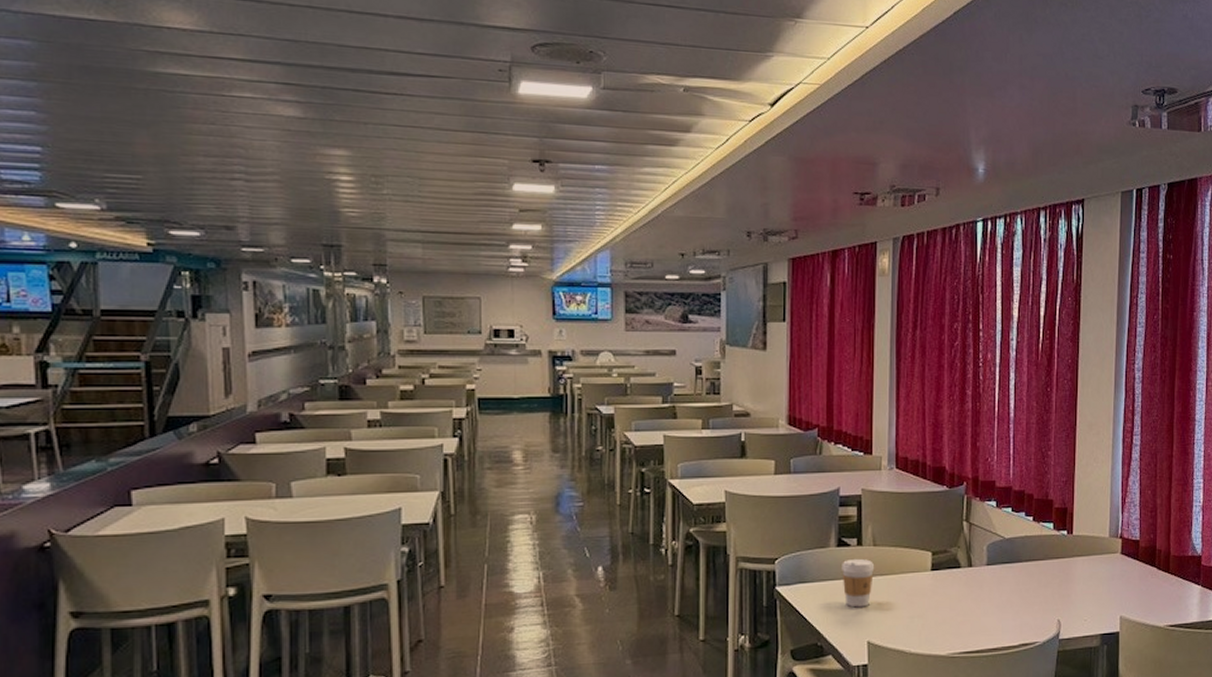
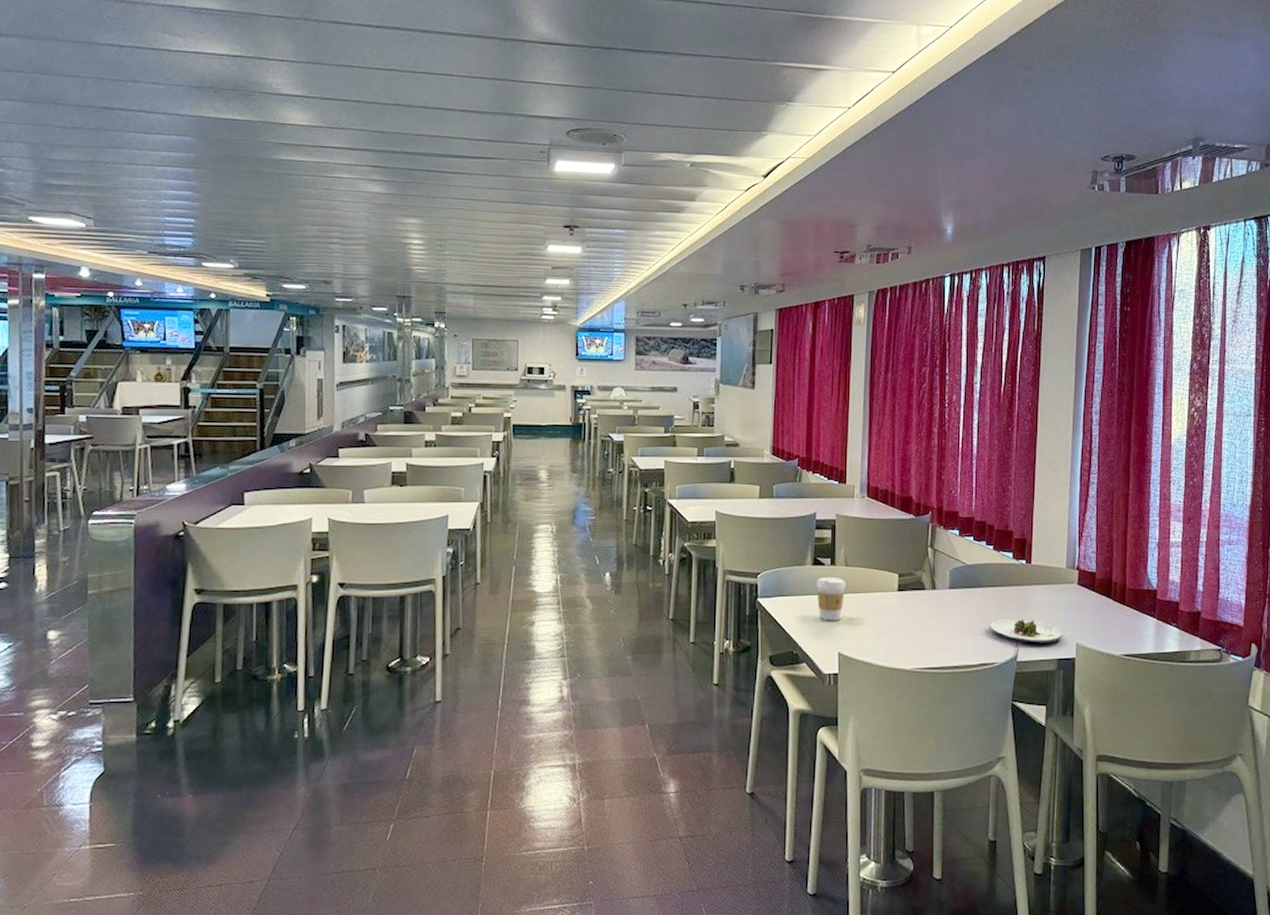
salad plate: none [1030,594,1106,619] -> present [989,620,1062,644]

